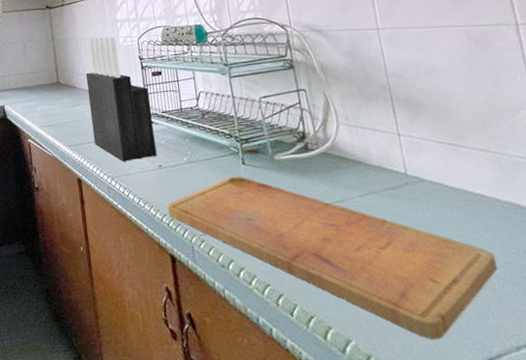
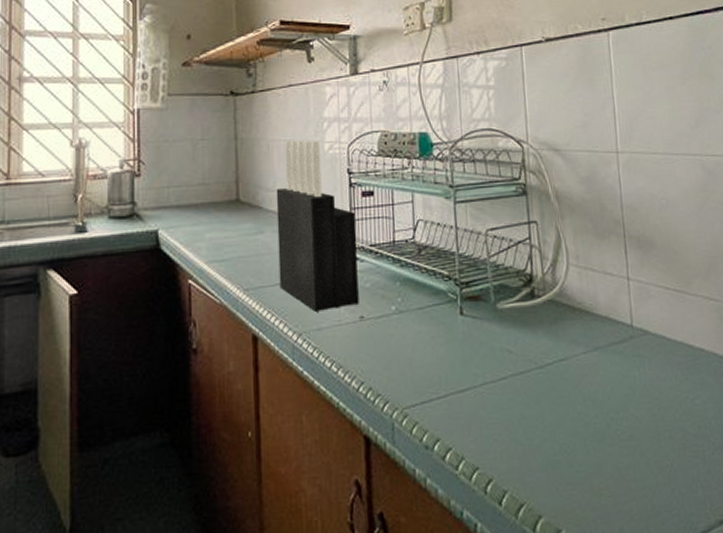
cutting board: present [167,176,498,340] -> none [366,329,710,522]

